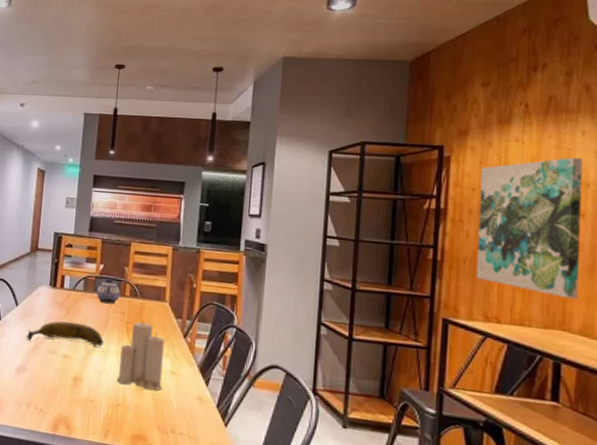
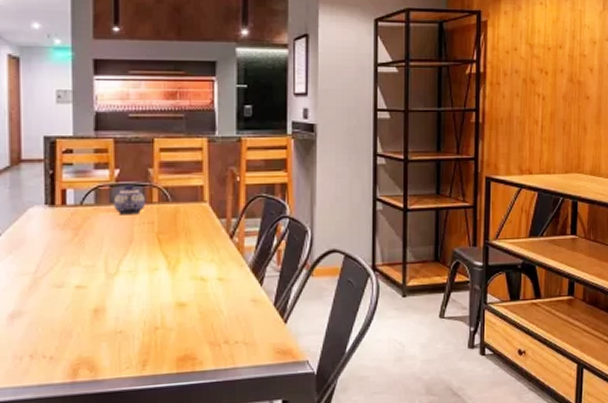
banana: present [27,321,104,347] -> none [19,243,129,277]
candle: present [116,320,164,391] -> none [150,228,209,305]
wall art: present [476,157,582,300] -> none [512,19,591,145]

